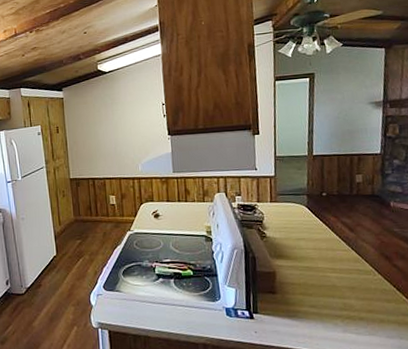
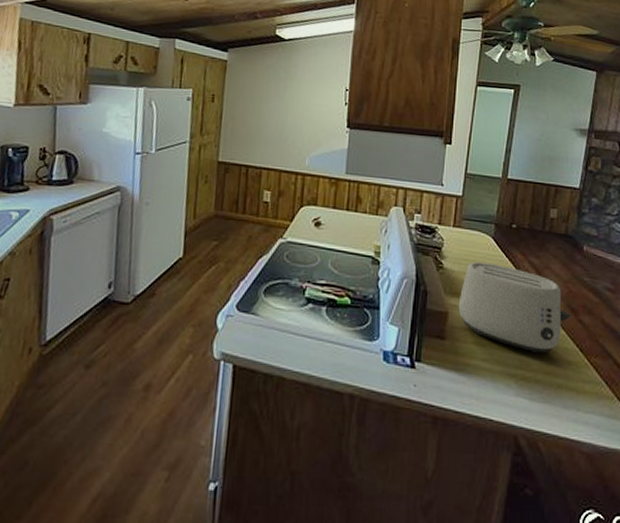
toaster: none [283,227,386,296] -> present [458,261,572,353]

